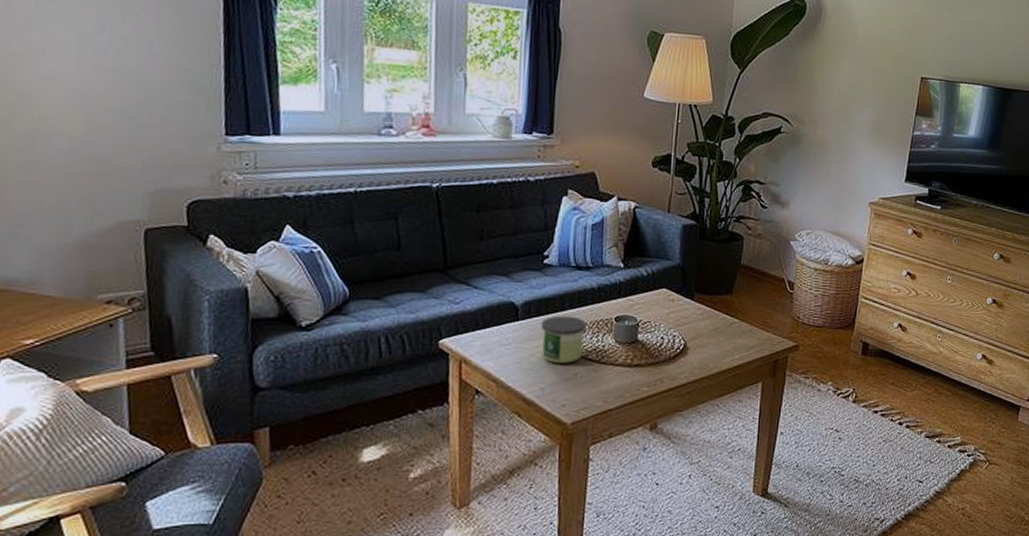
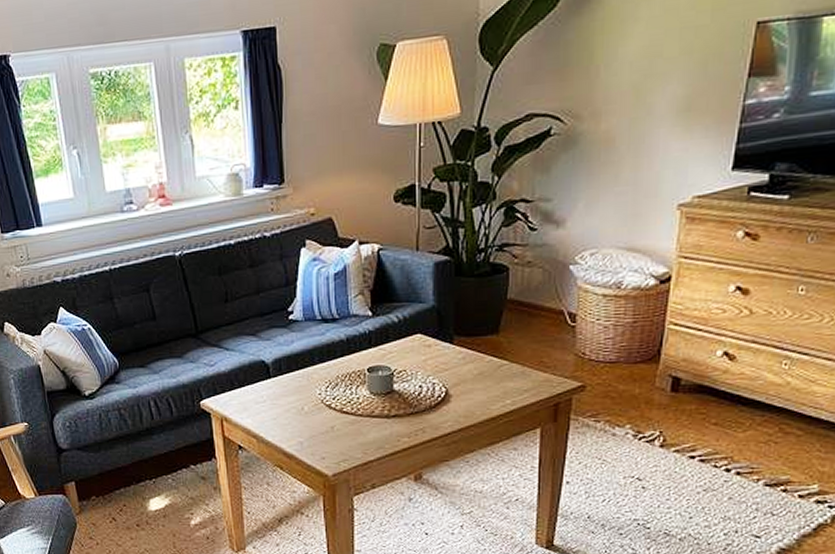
candle: present [541,315,586,363] -> none [293,370,338,417]

